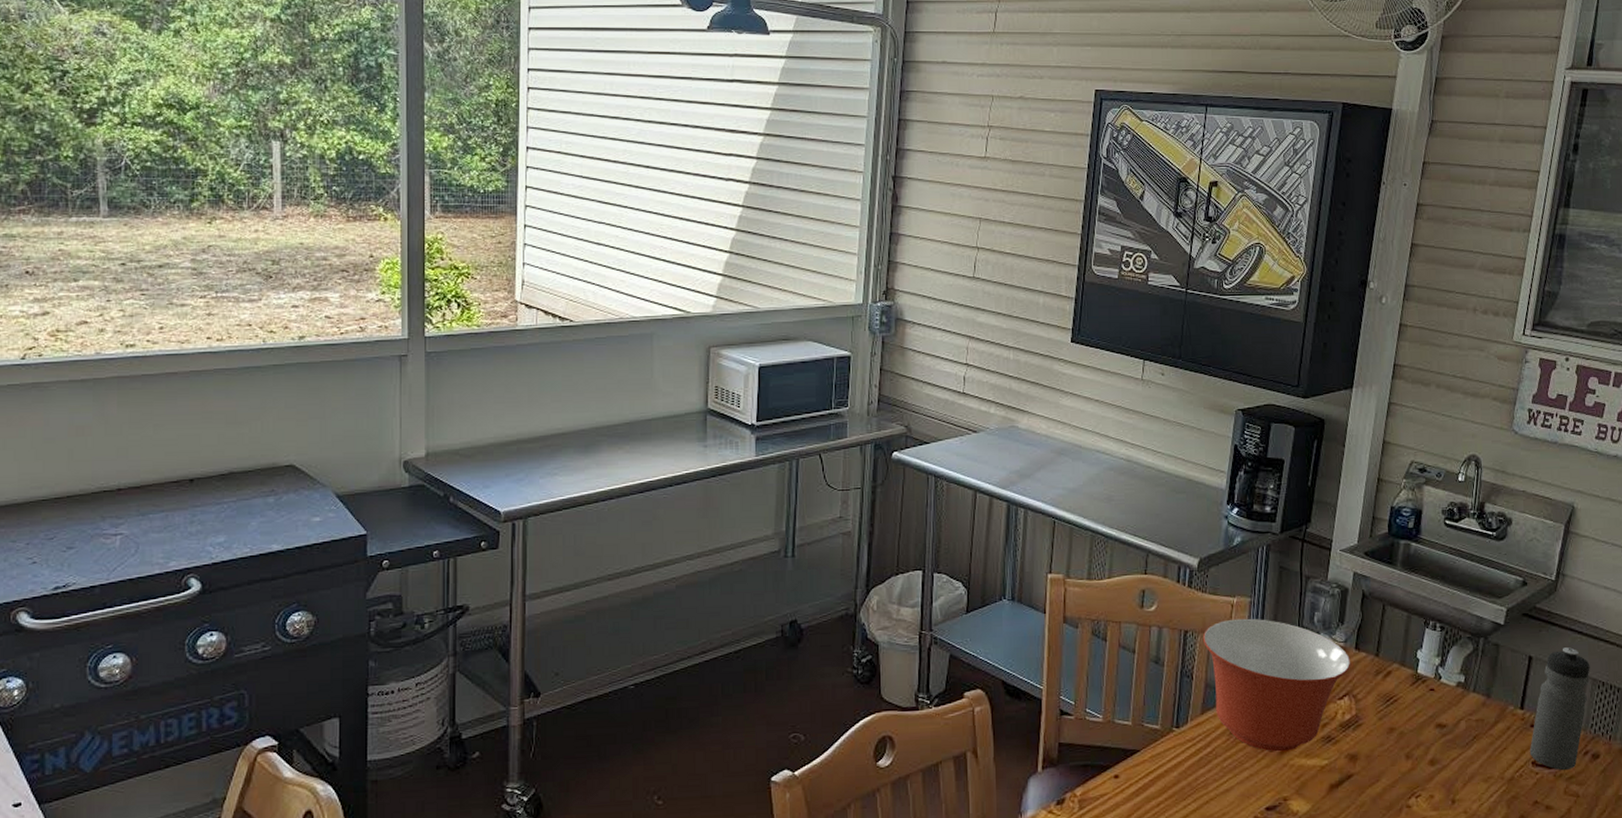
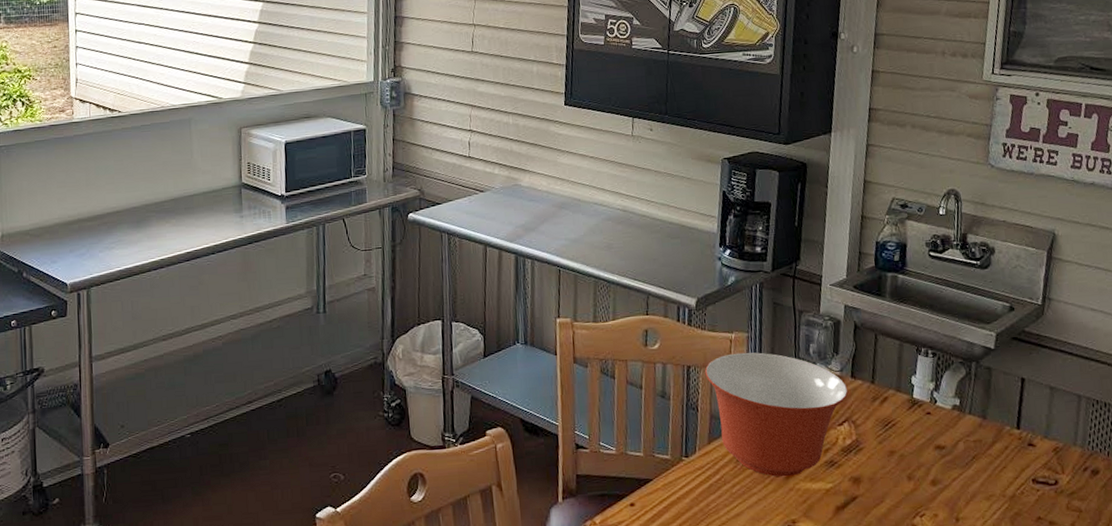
water bottle: present [1529,647,1590,771] -> none [1028,368,1083,487]

